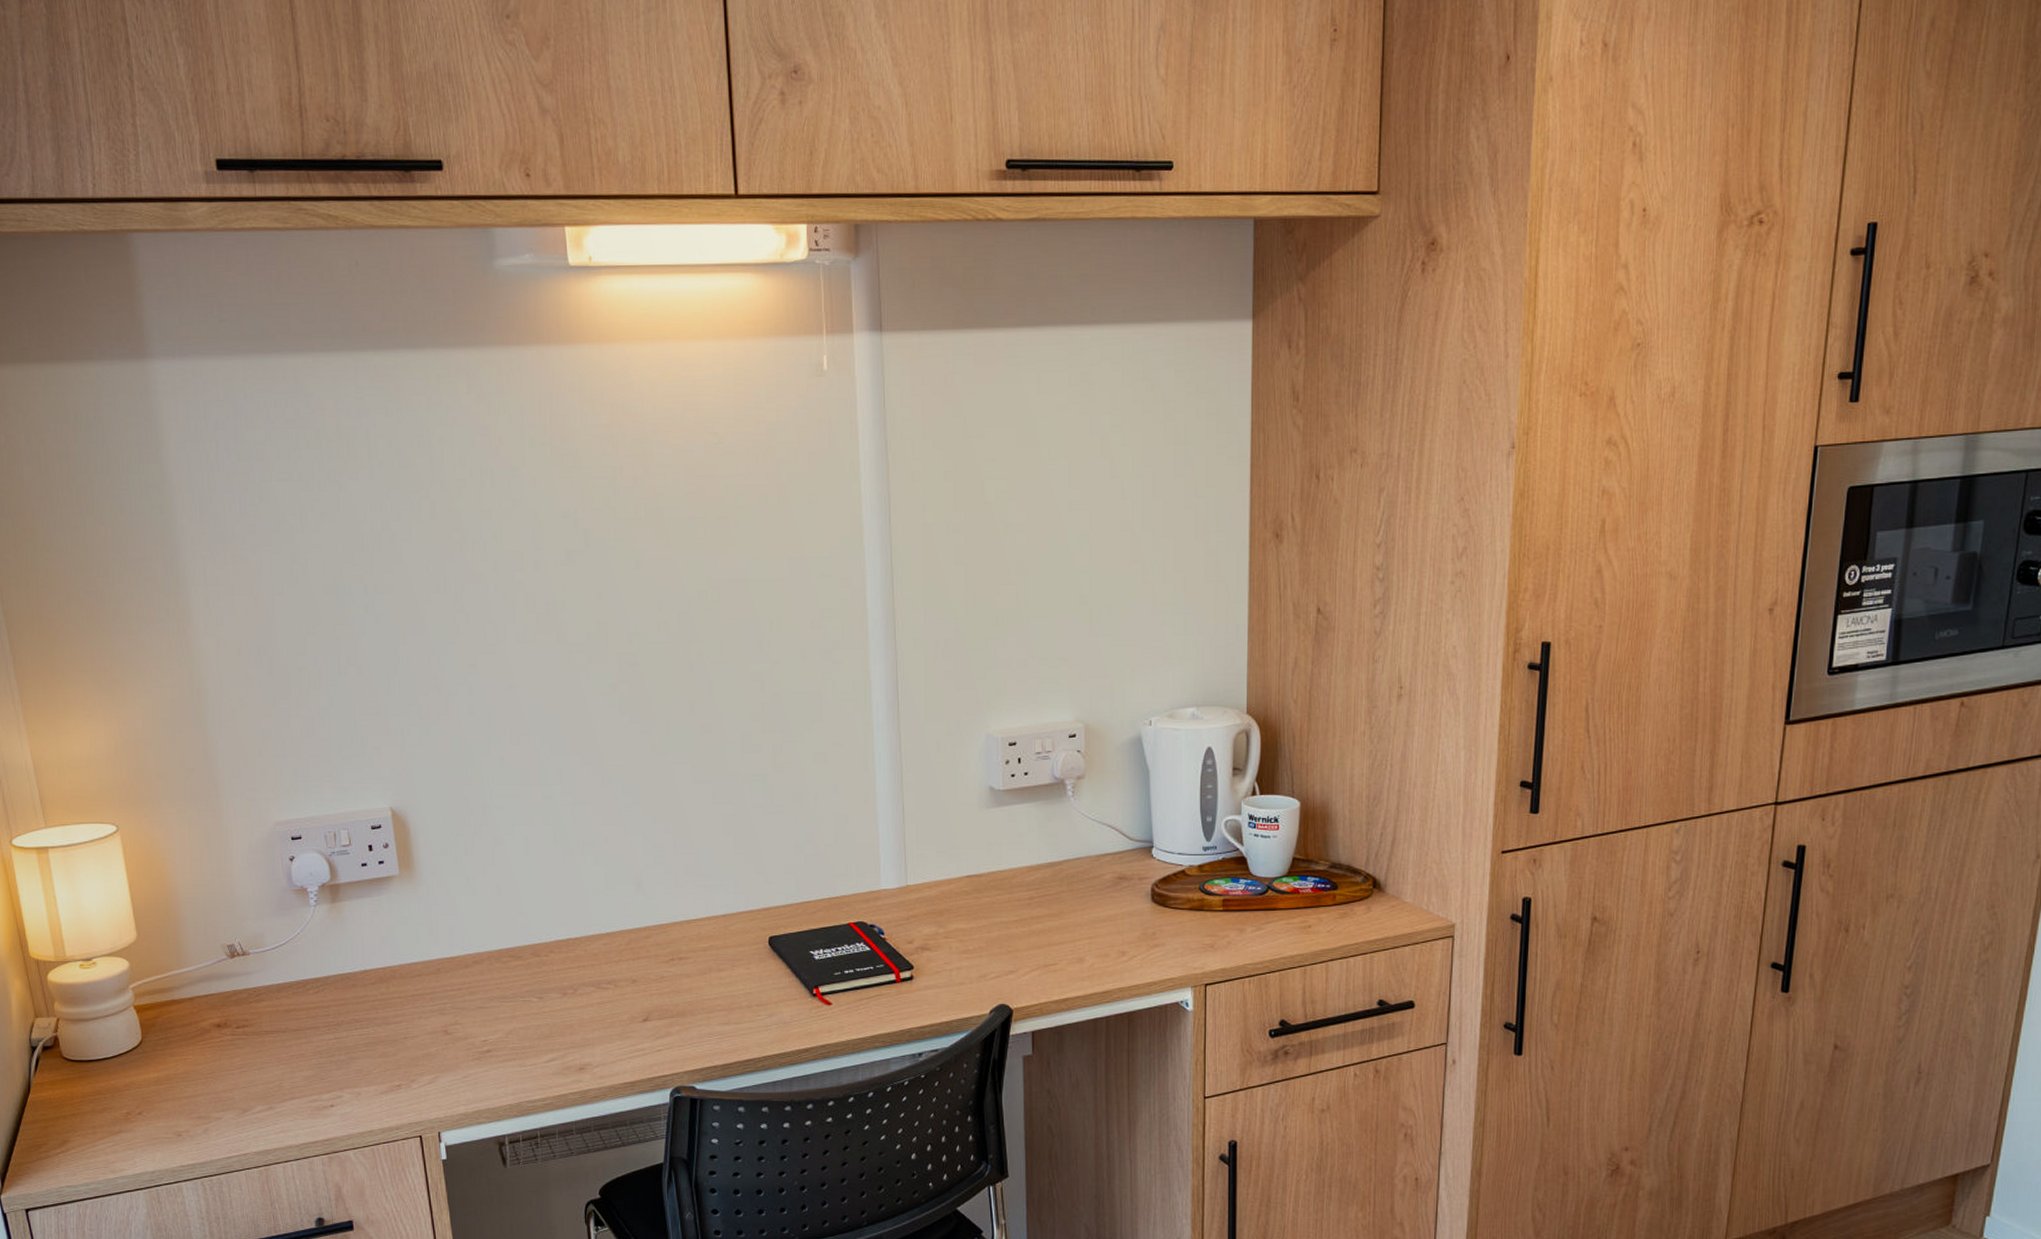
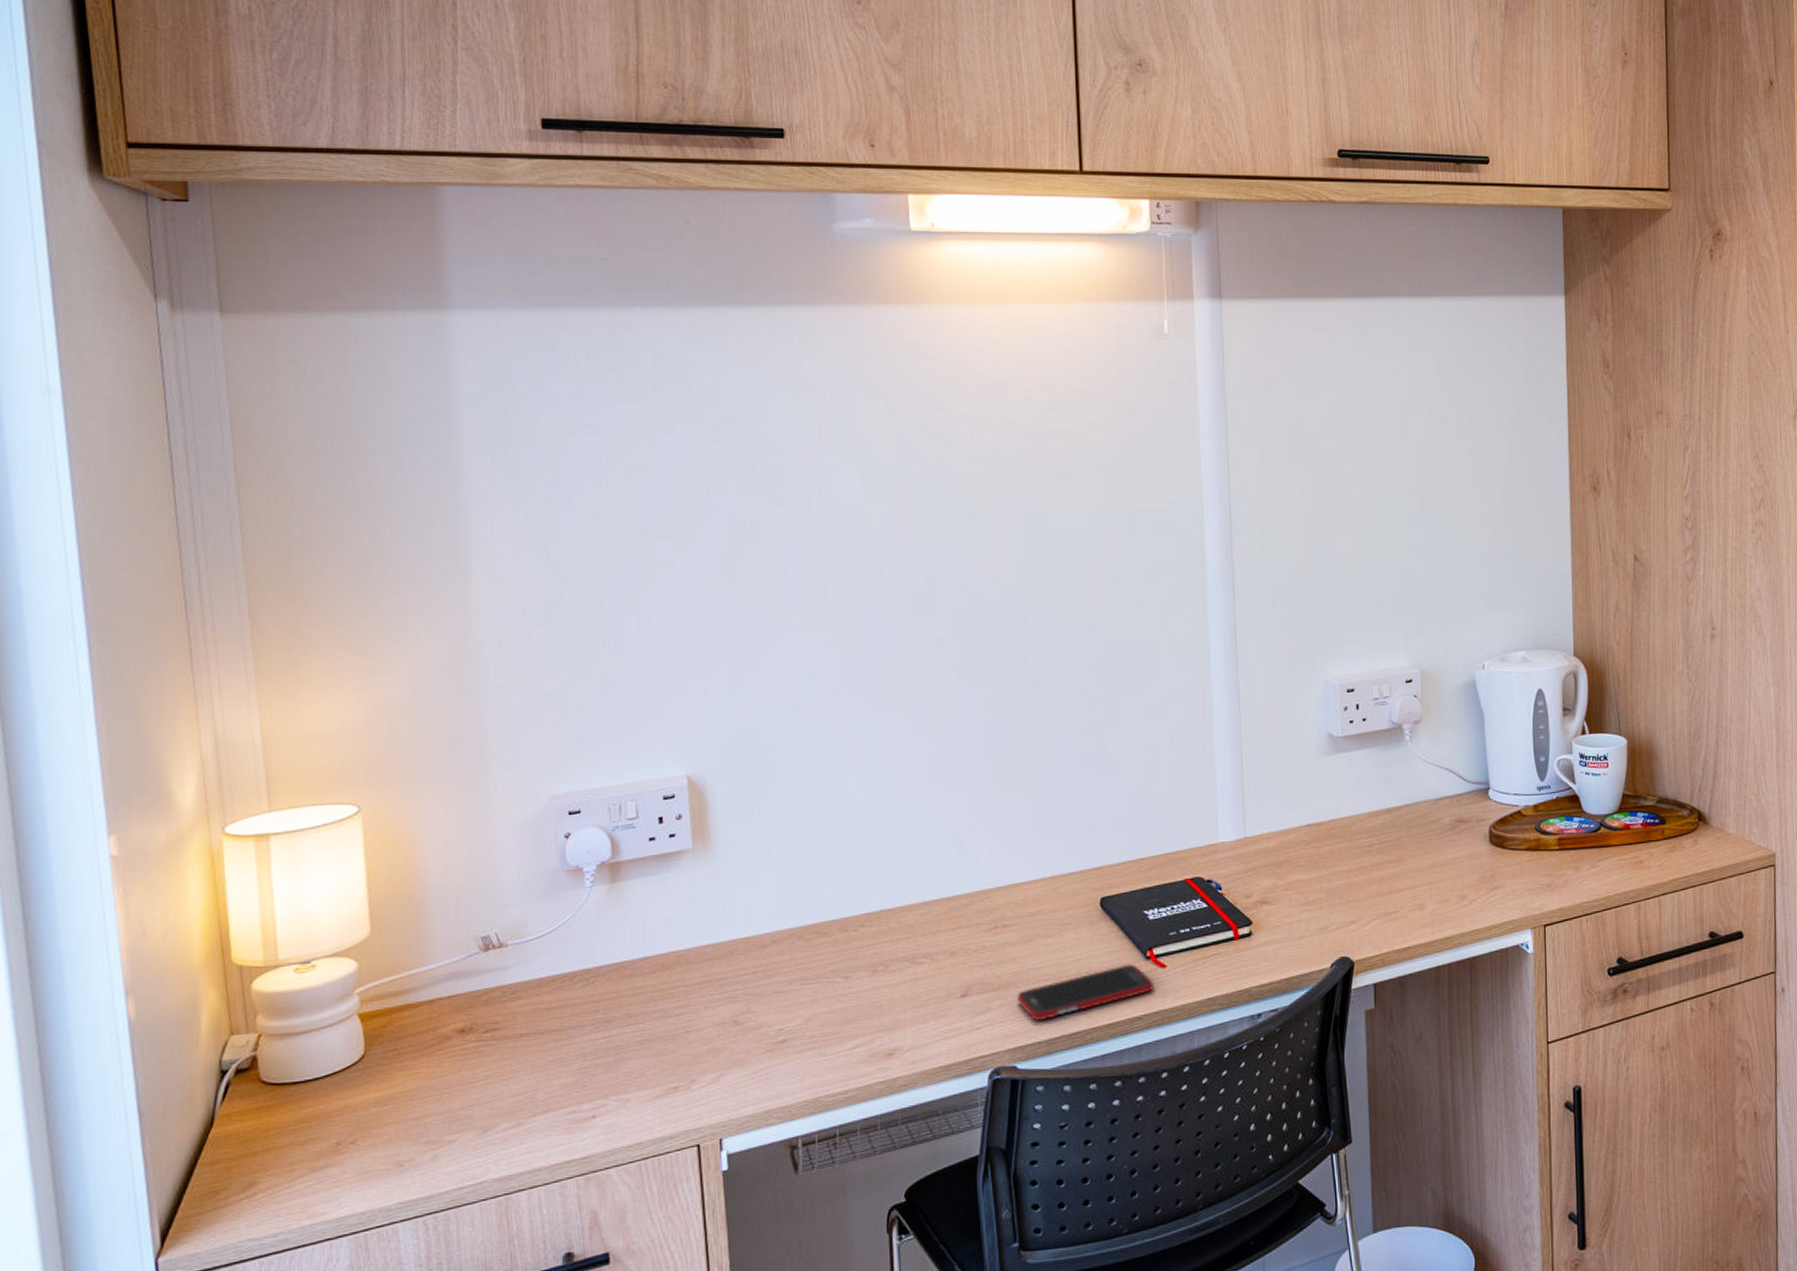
cell phone: none [693,999,820,1047] -> present [1017,964,1154,1021]

